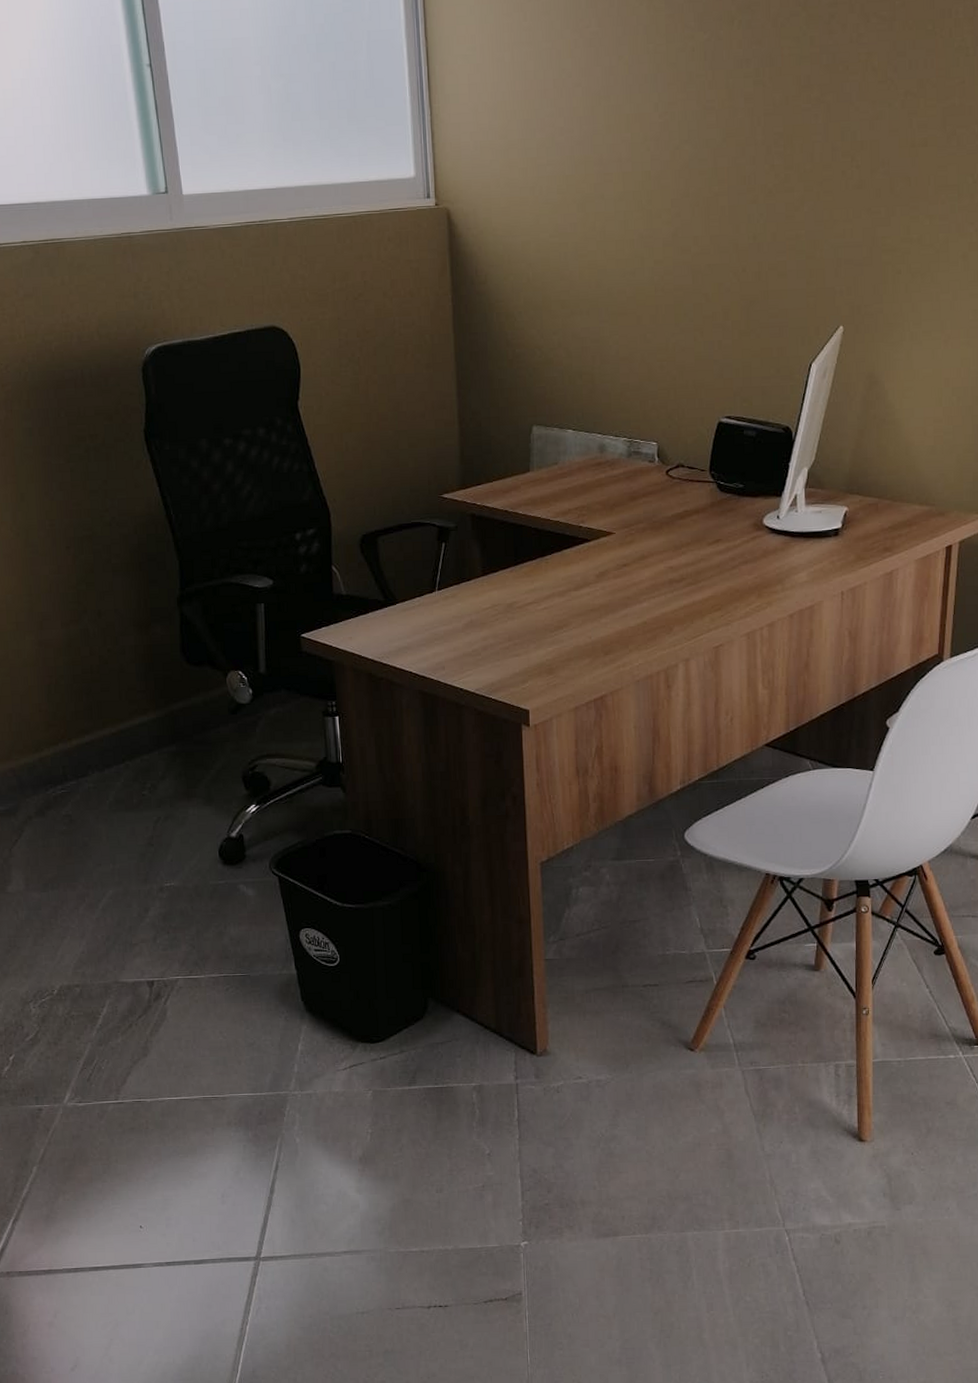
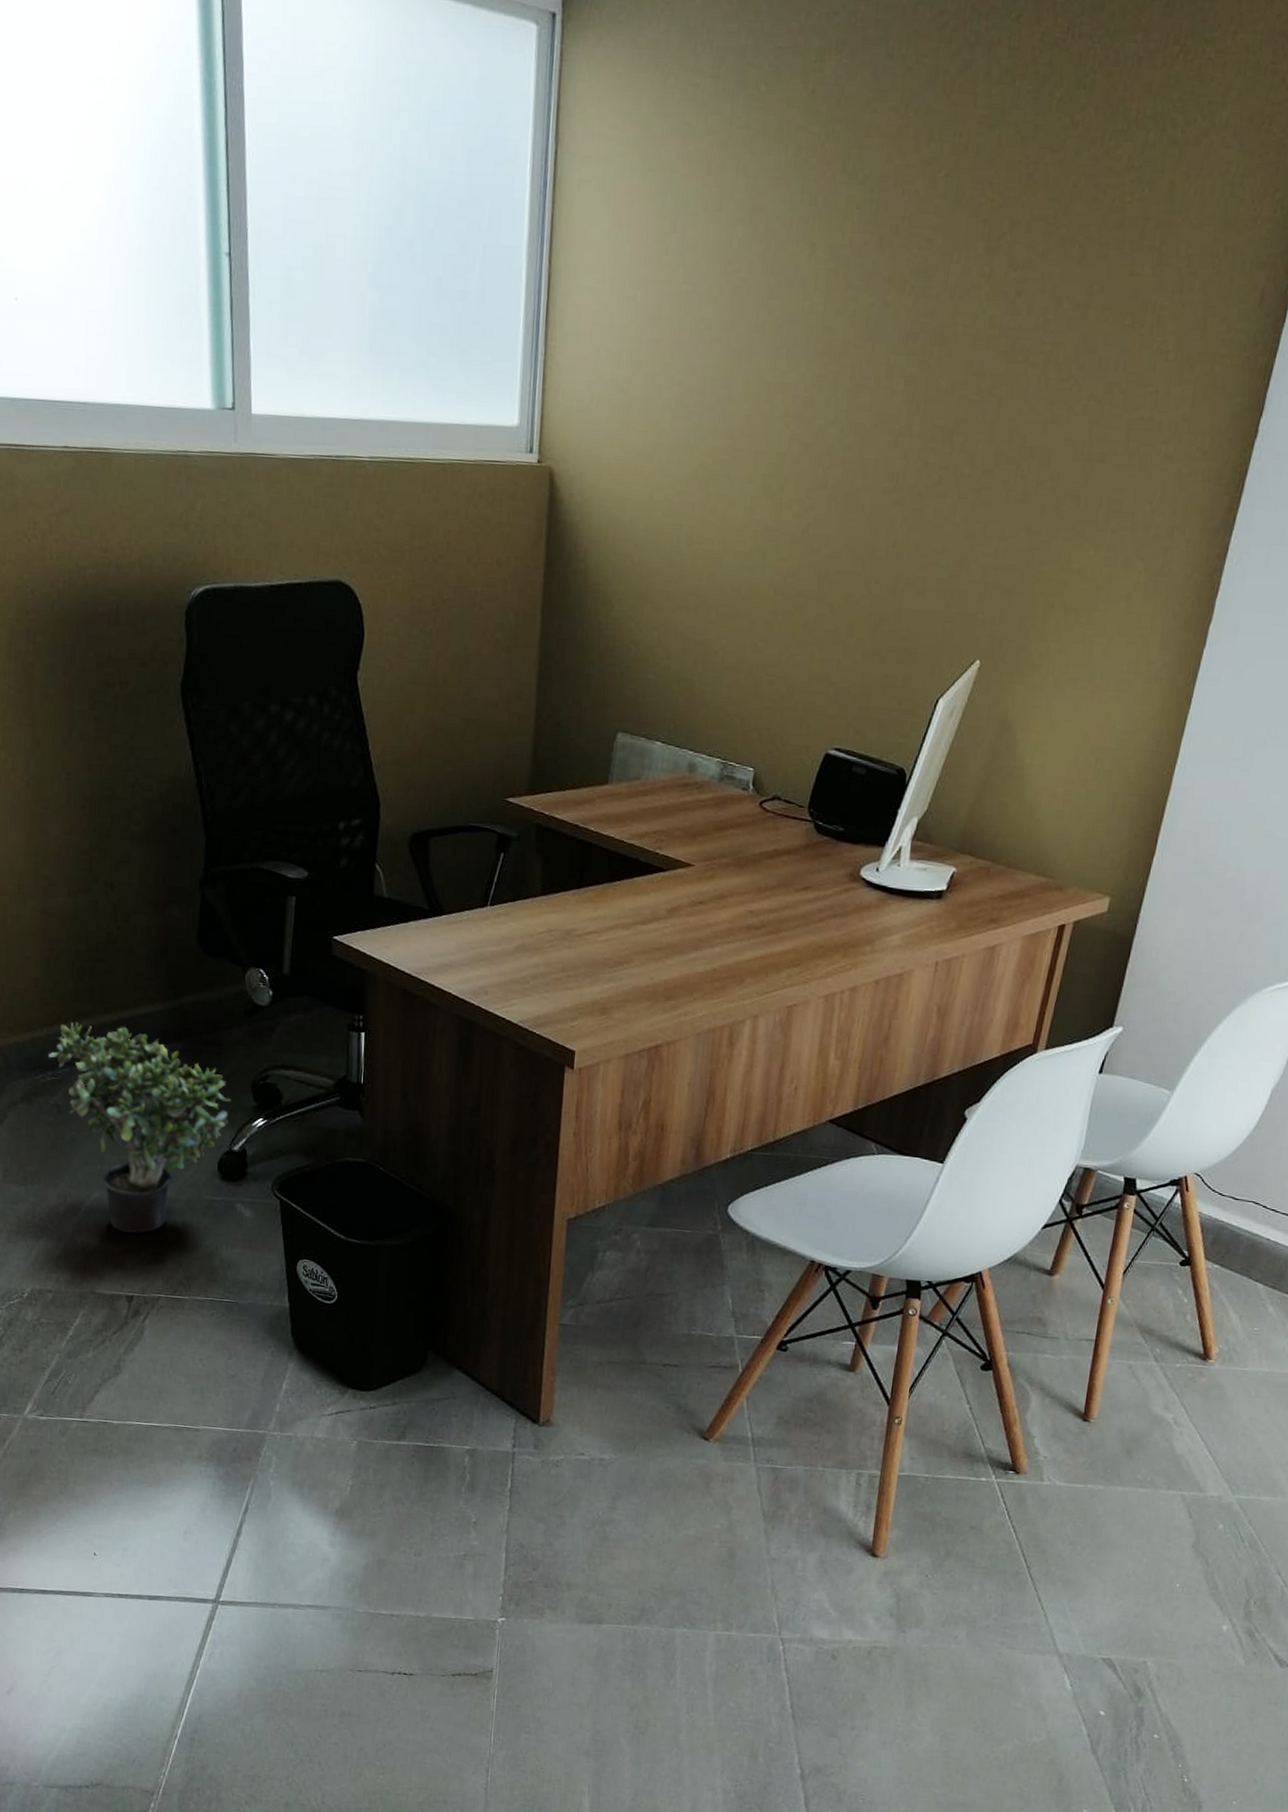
potted plant: none [56,738,225,923] -> present [47,1022,232,1234]

